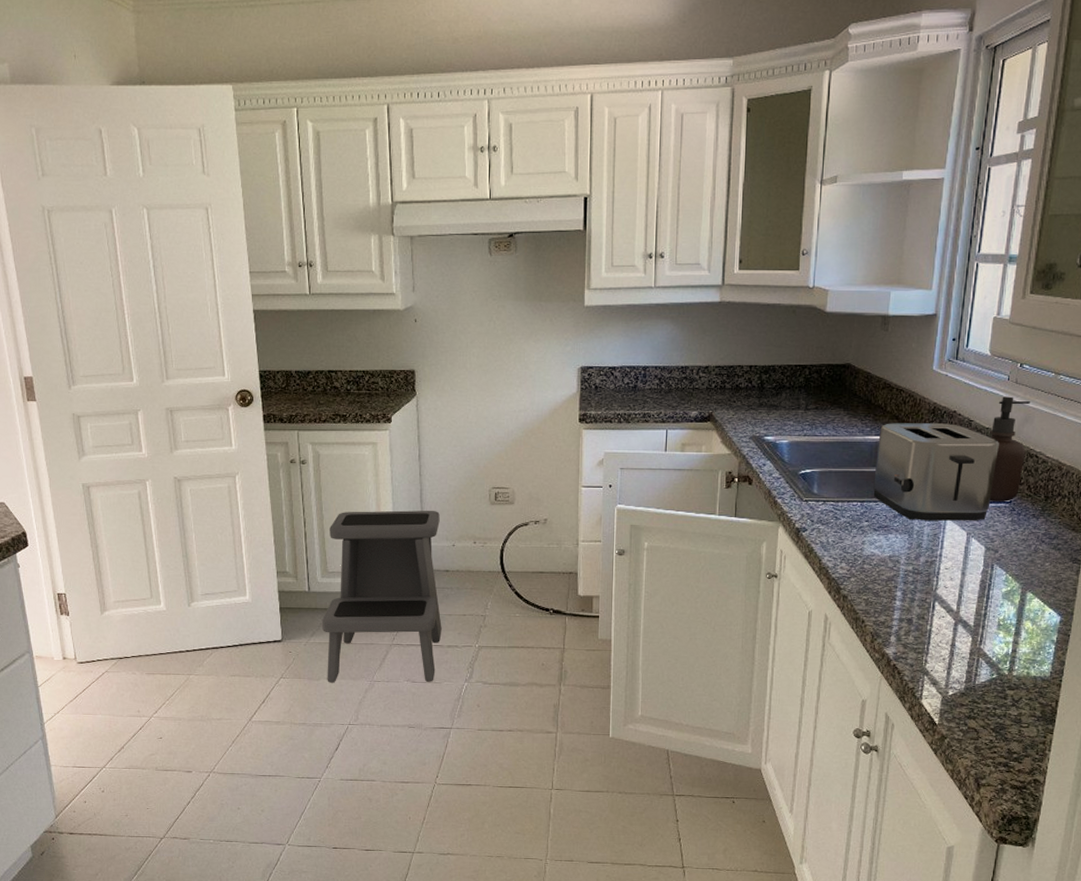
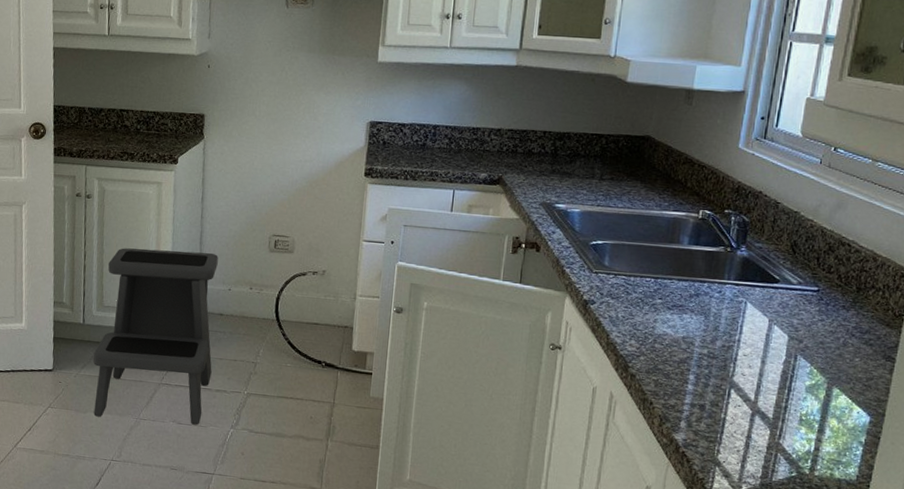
toaster: present [873,423,999,521] -> none [668,199,808,308]
soap dispenser: present [989,396,1030,502] -> none [795,180,844,290]

